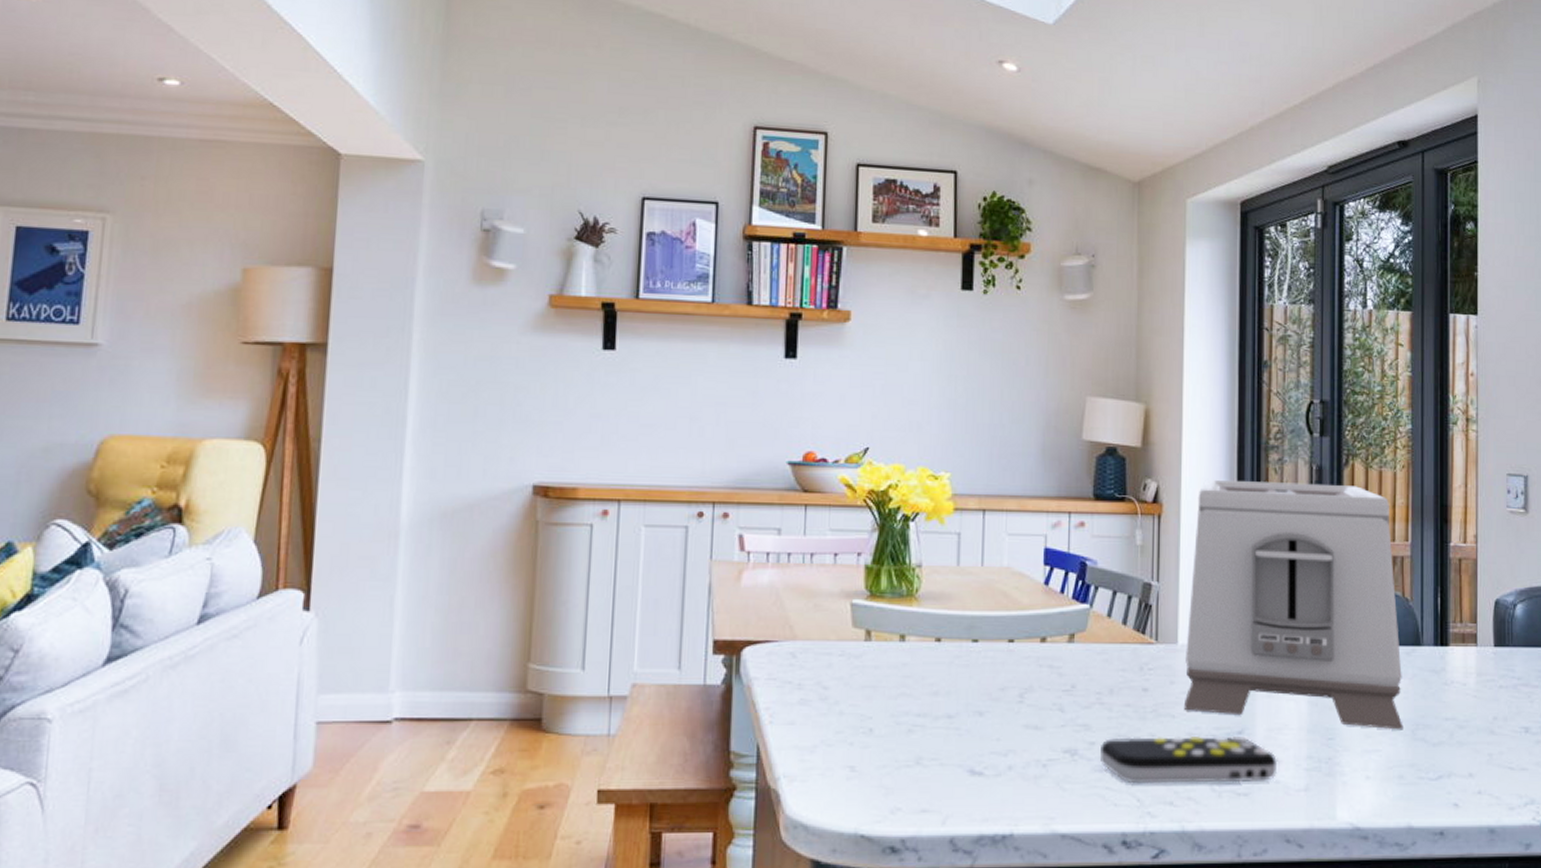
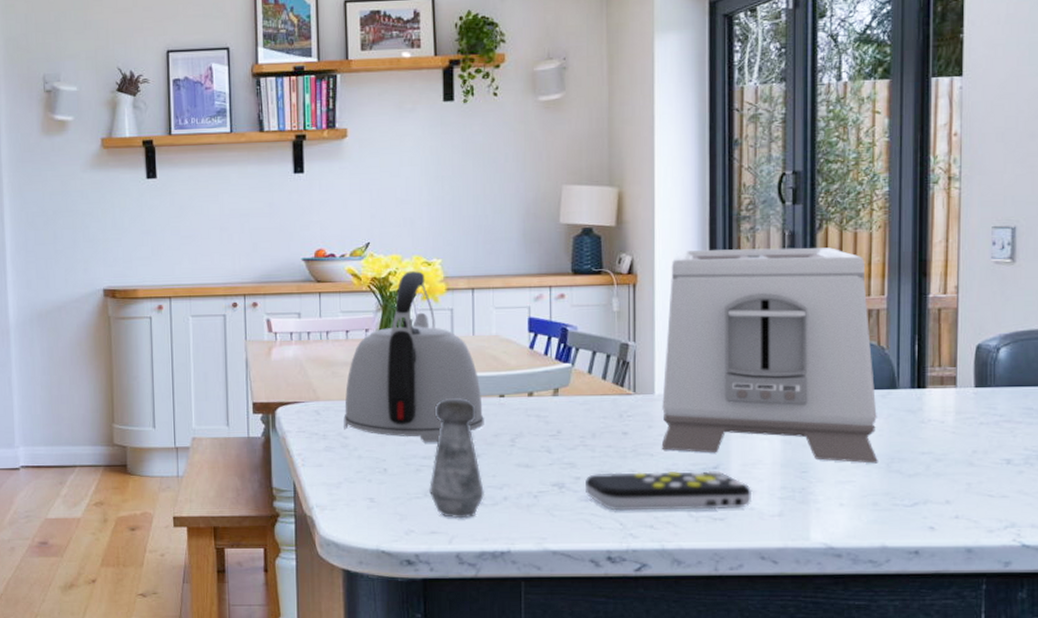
kettle: none [824,485,990,696] -> present [343,271,484,442]
salt shaker: none [921,642,987,793] -> present [428,398,485,519]

